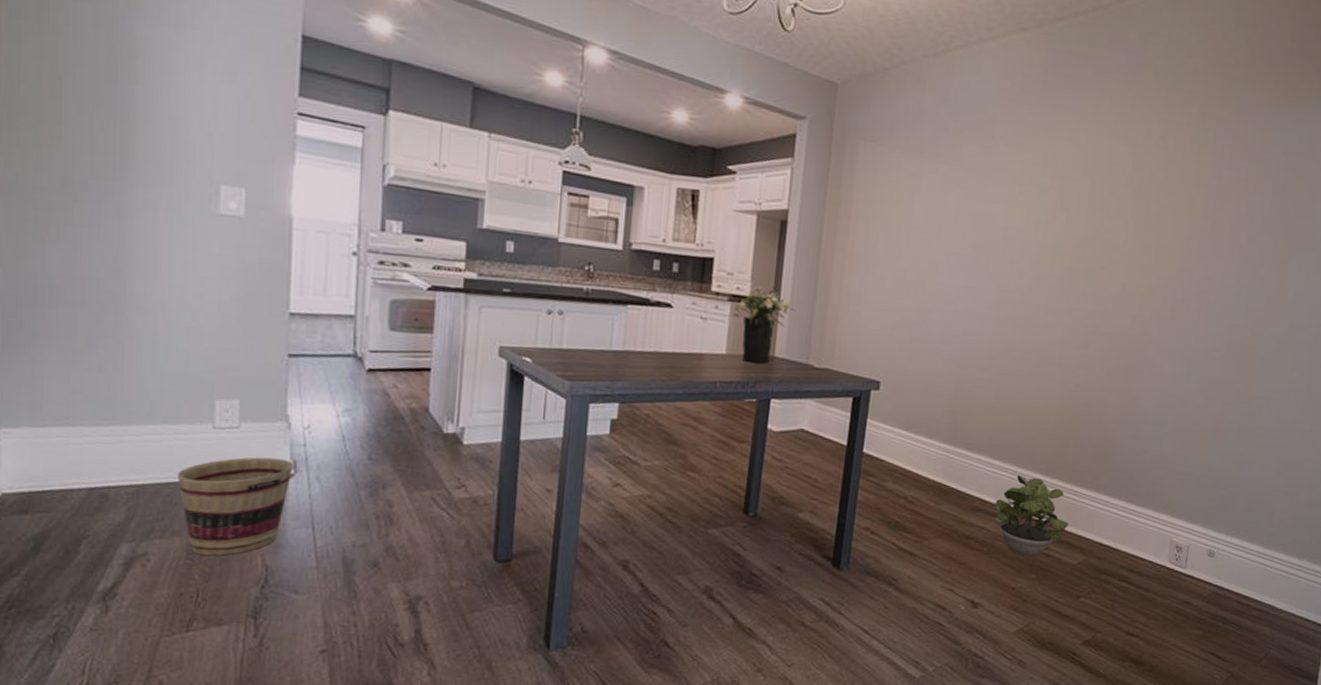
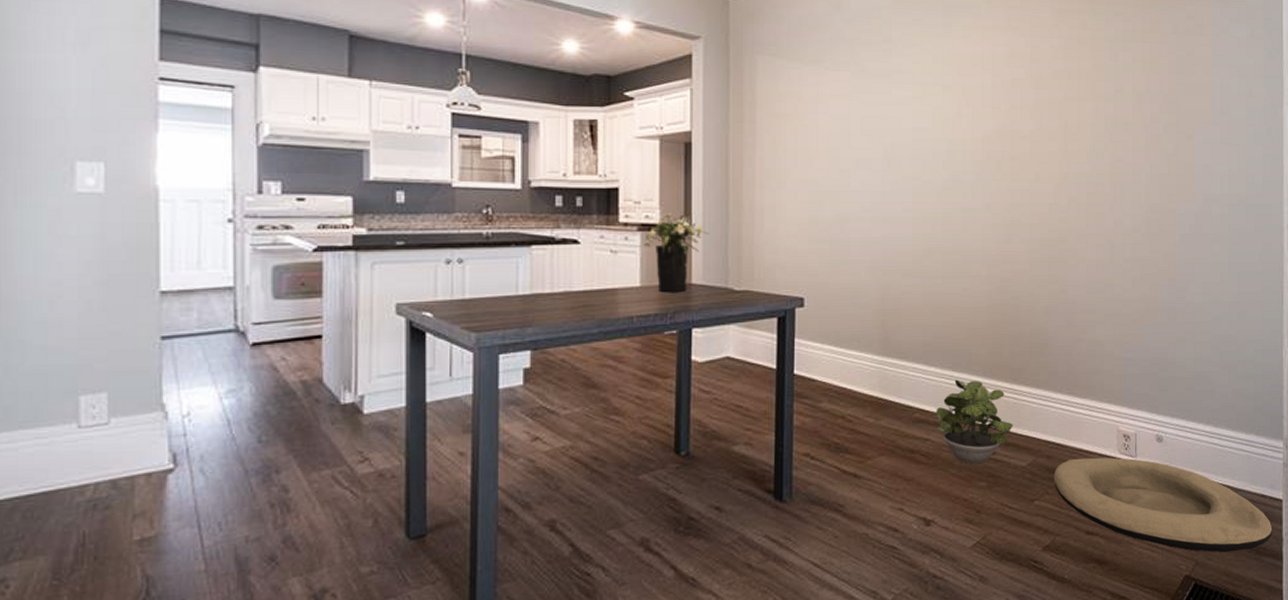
basket: present [176,457,294,556] -> none [37,453,173,573]
dog bed: none [1101,562,1312,669] -> present [1053,457,1272,553]

